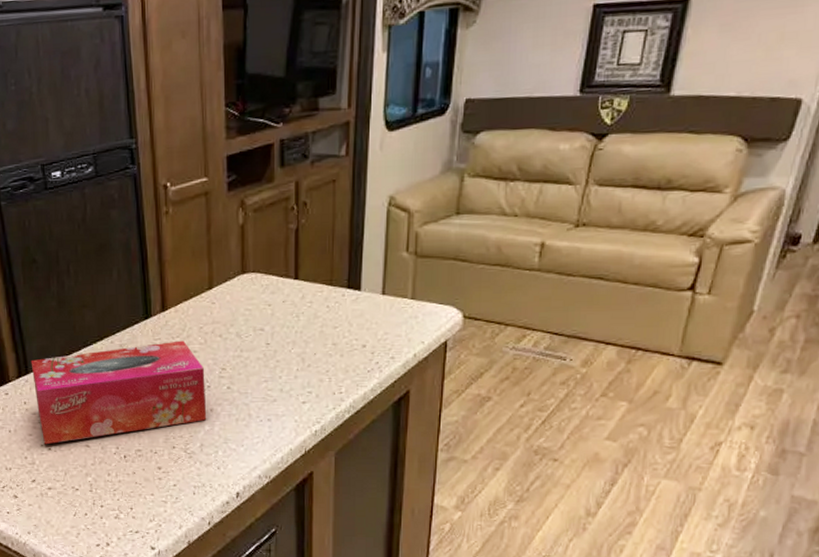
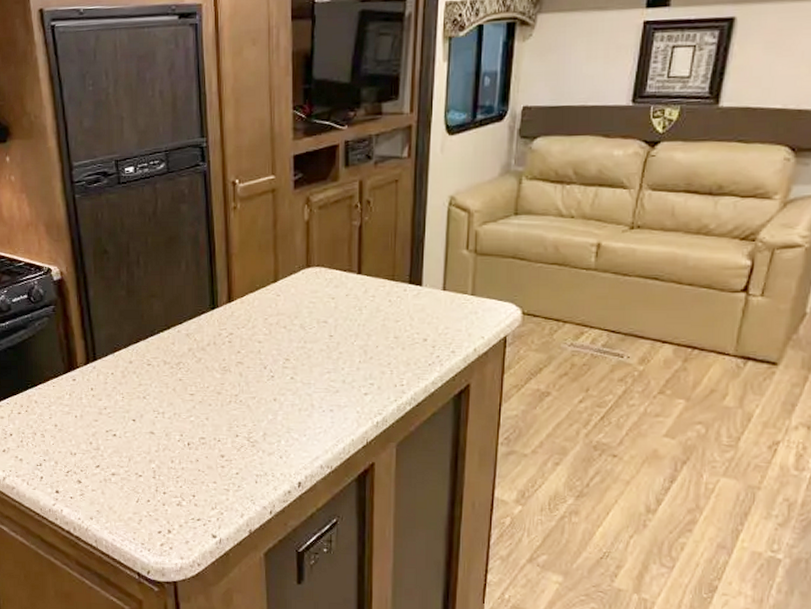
tissue box: present [31,340,207,445] -> none [99,331,270,431]

